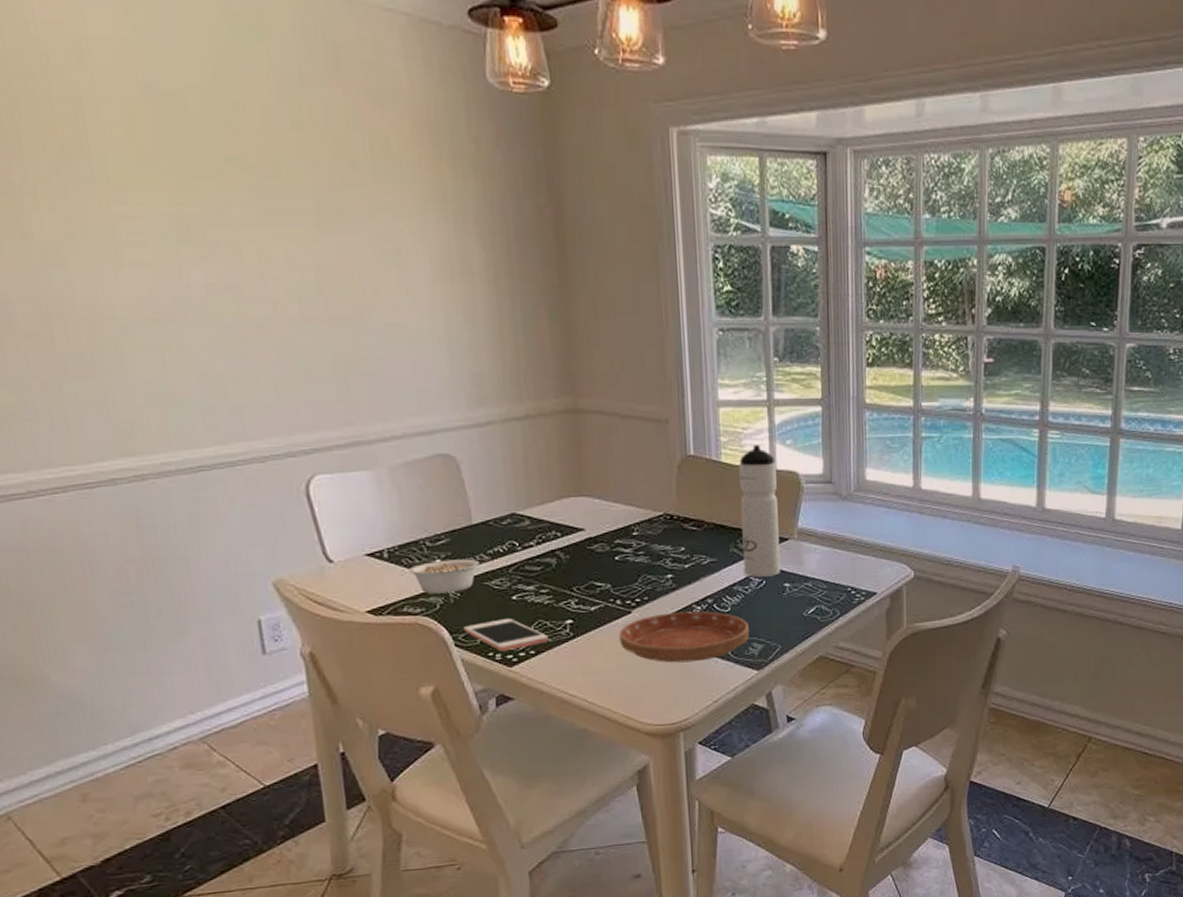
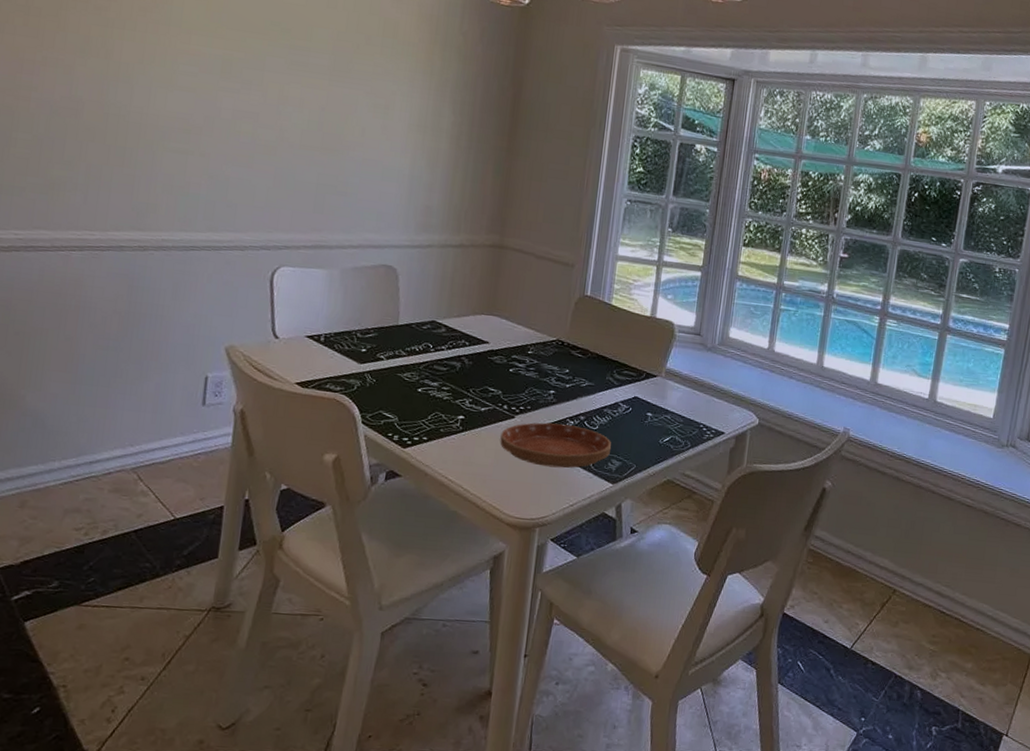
legume: present [408,558,491,594] -> none [337,350,408,379]
cell phone: present [463,619,549,652] -> none [372,406,441,434]
water bottle: present [739,445,781,577] -> none [615,295,656,405]

